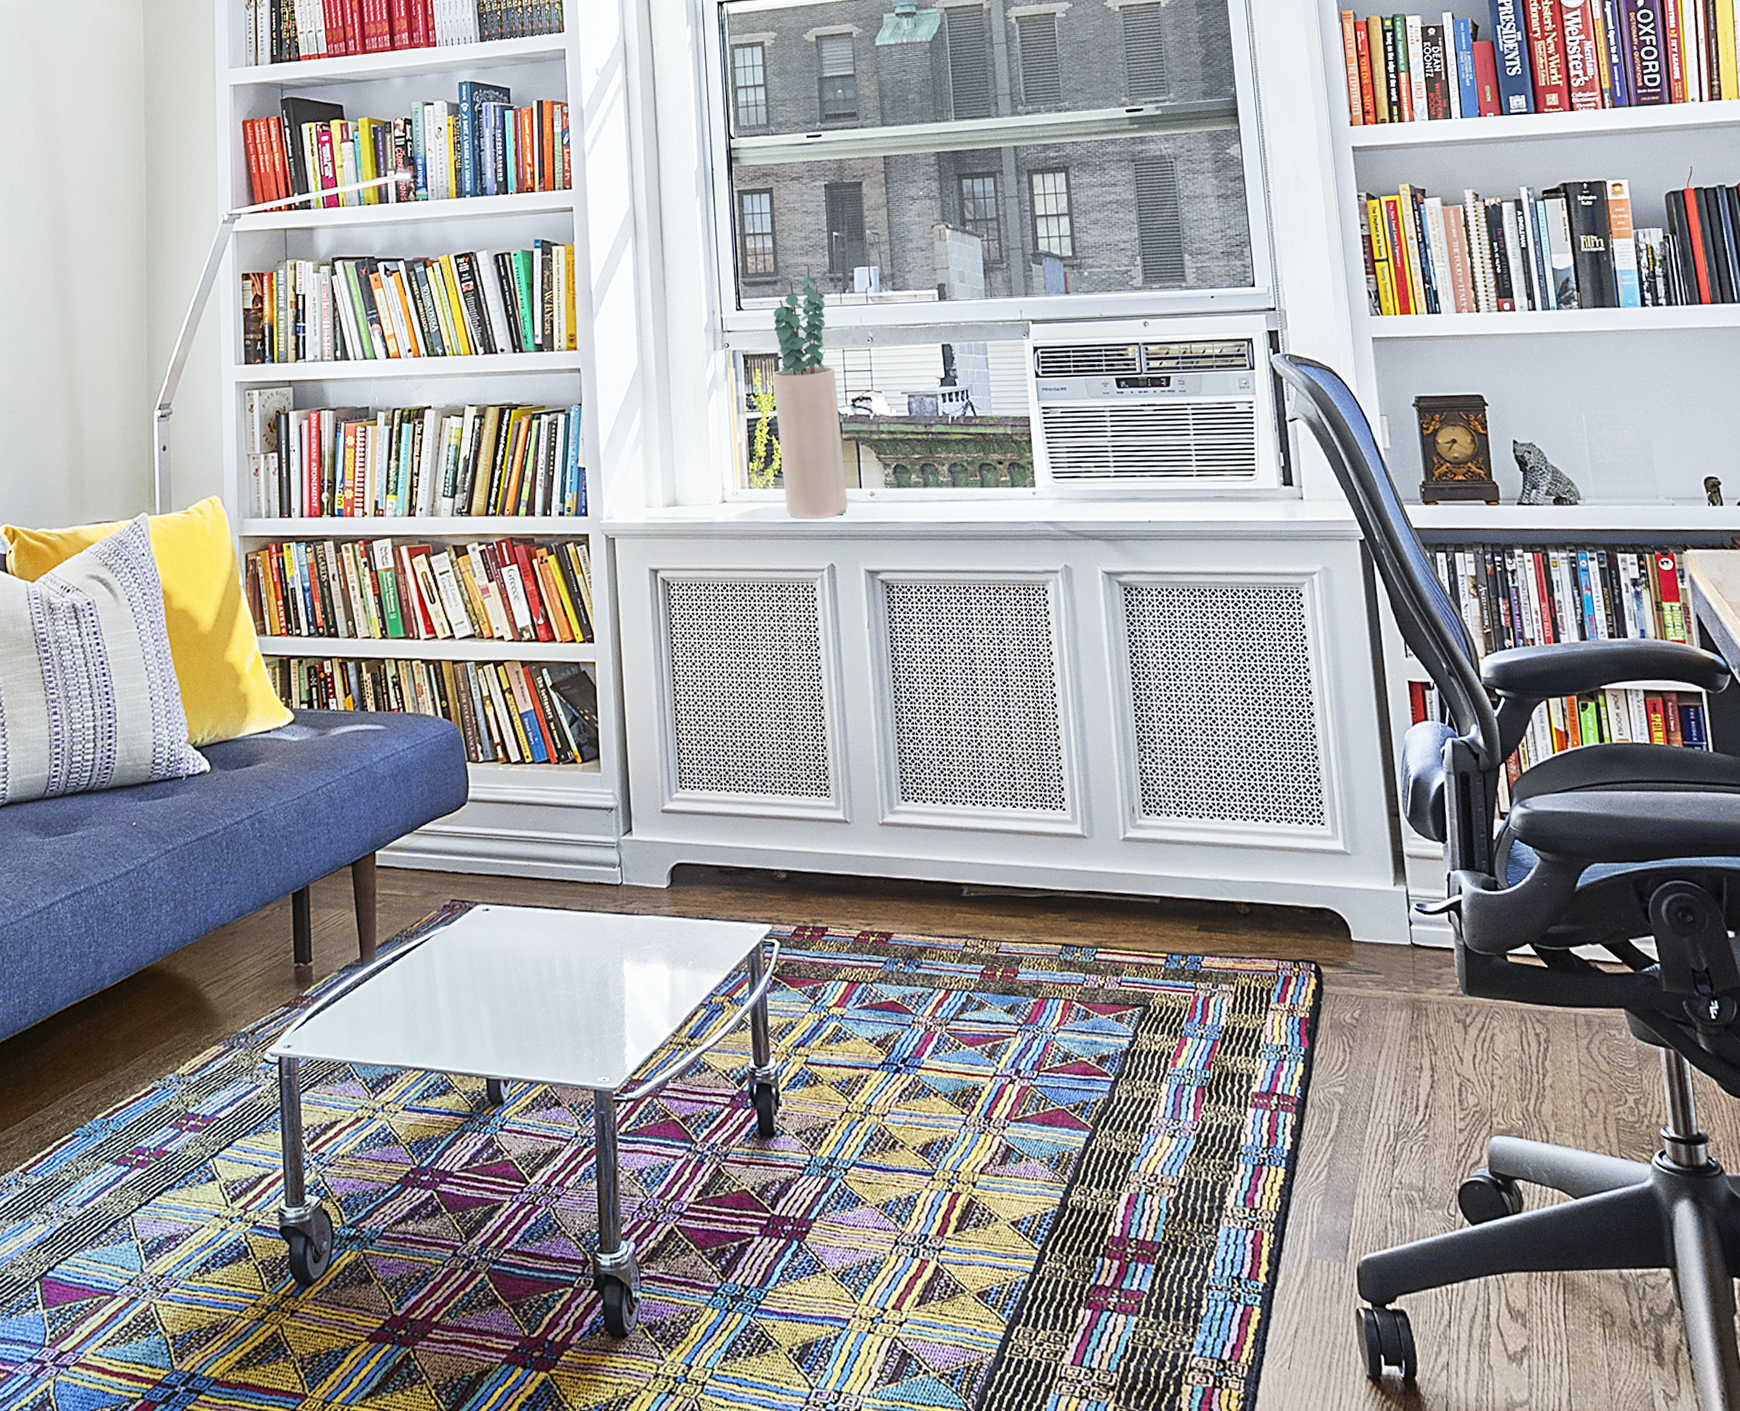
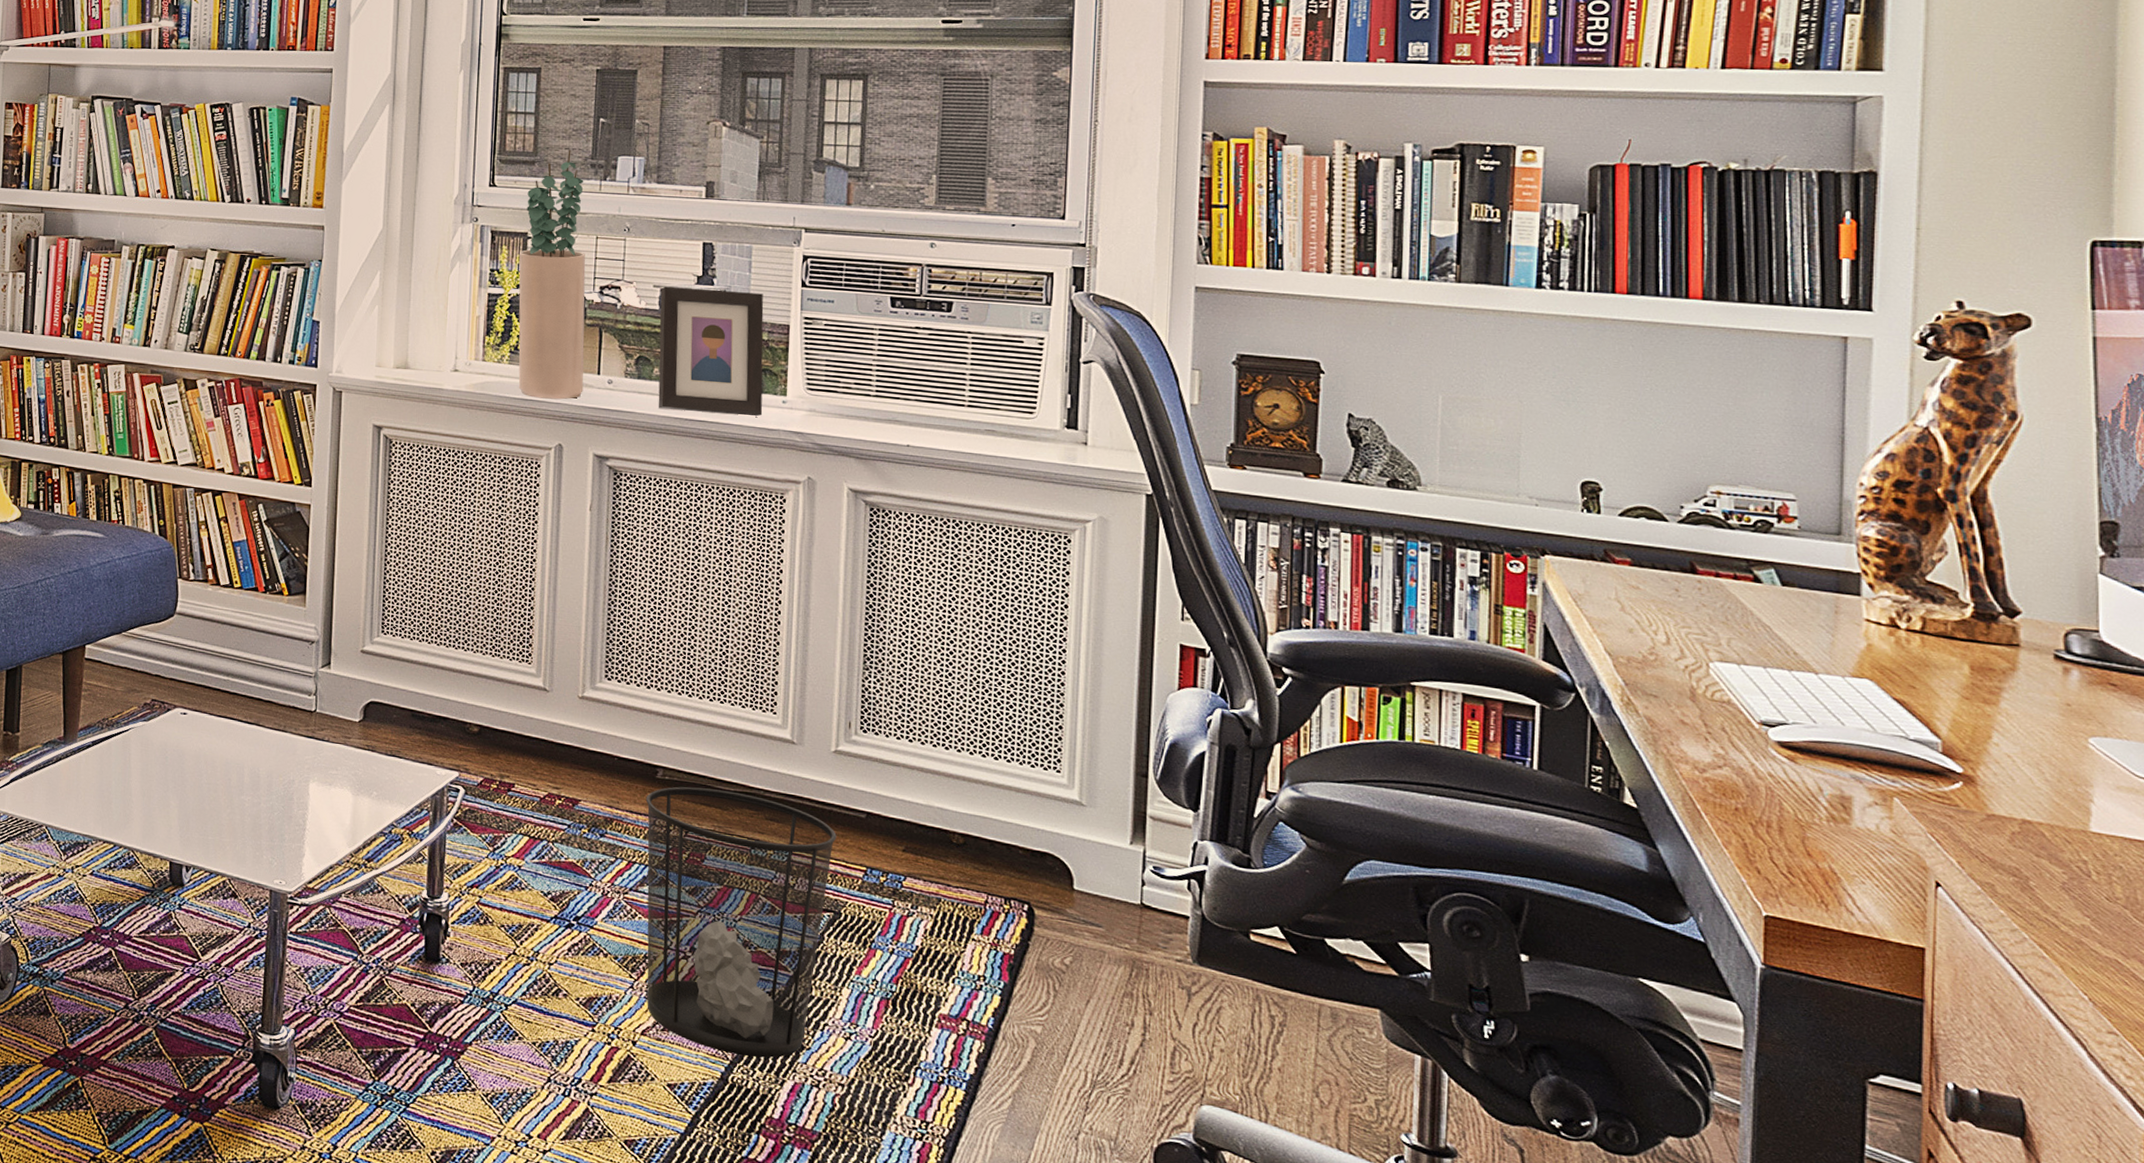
picture frame: none [908,388,1016,515] -> present [658,286,764,417]
waste bin: none [954,897,1136,1176] -> present [645,786,837,1058]

